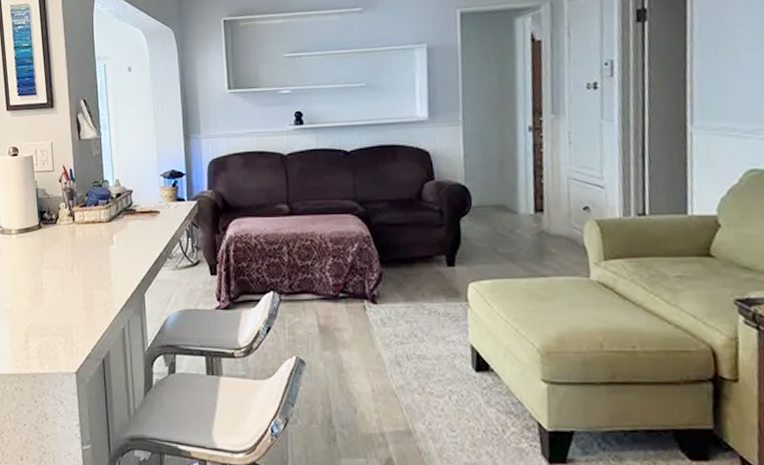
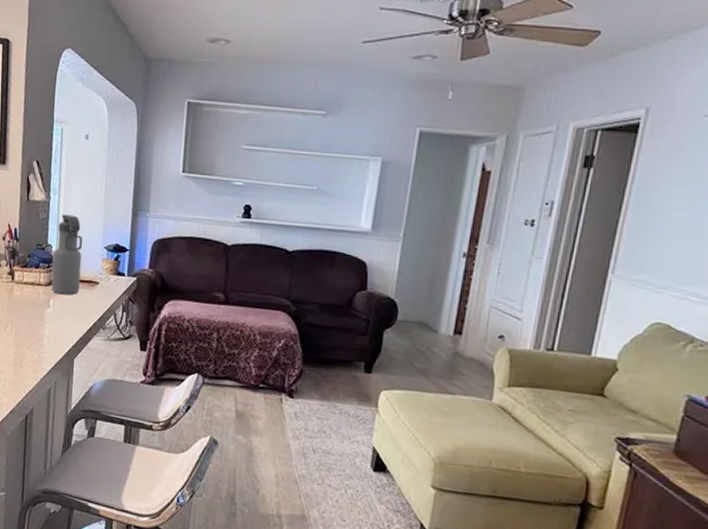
water bottle: none [110,147,142,229] -> present [51,214,83,296]

